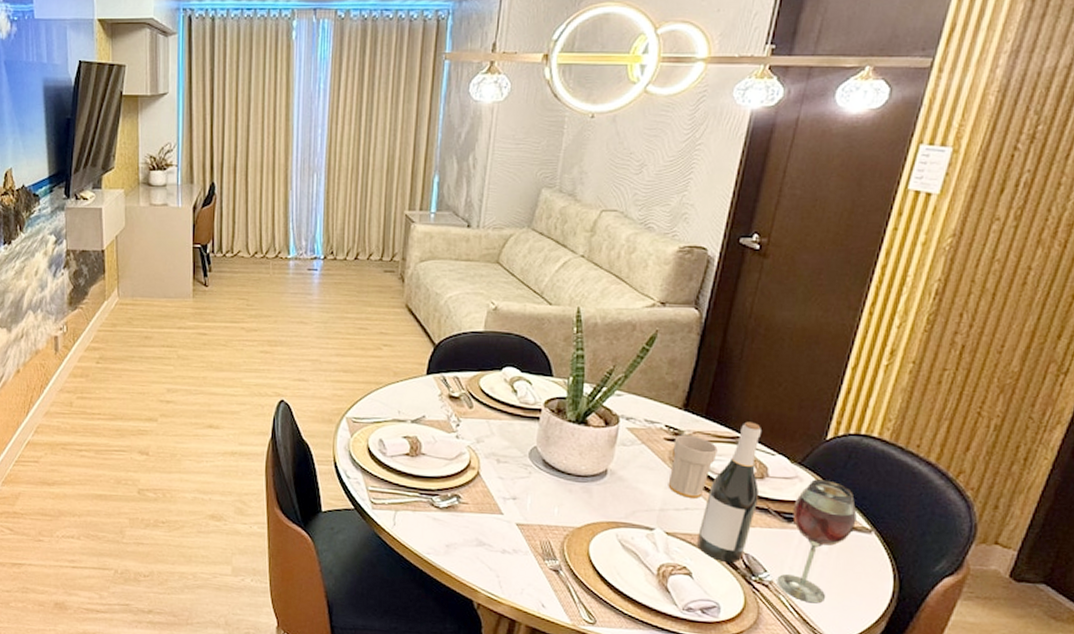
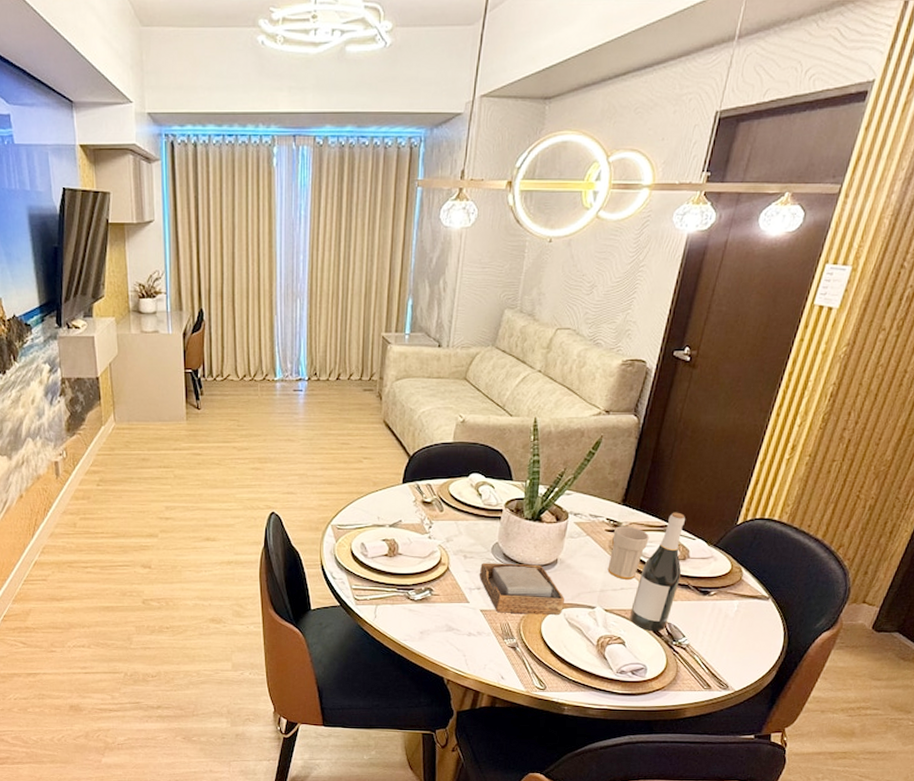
napkin holder: none [514,469,616,536] -> present [479,563,564,616]
wineglass: present [777,479,857,604] -> none [692,558,759,660]

